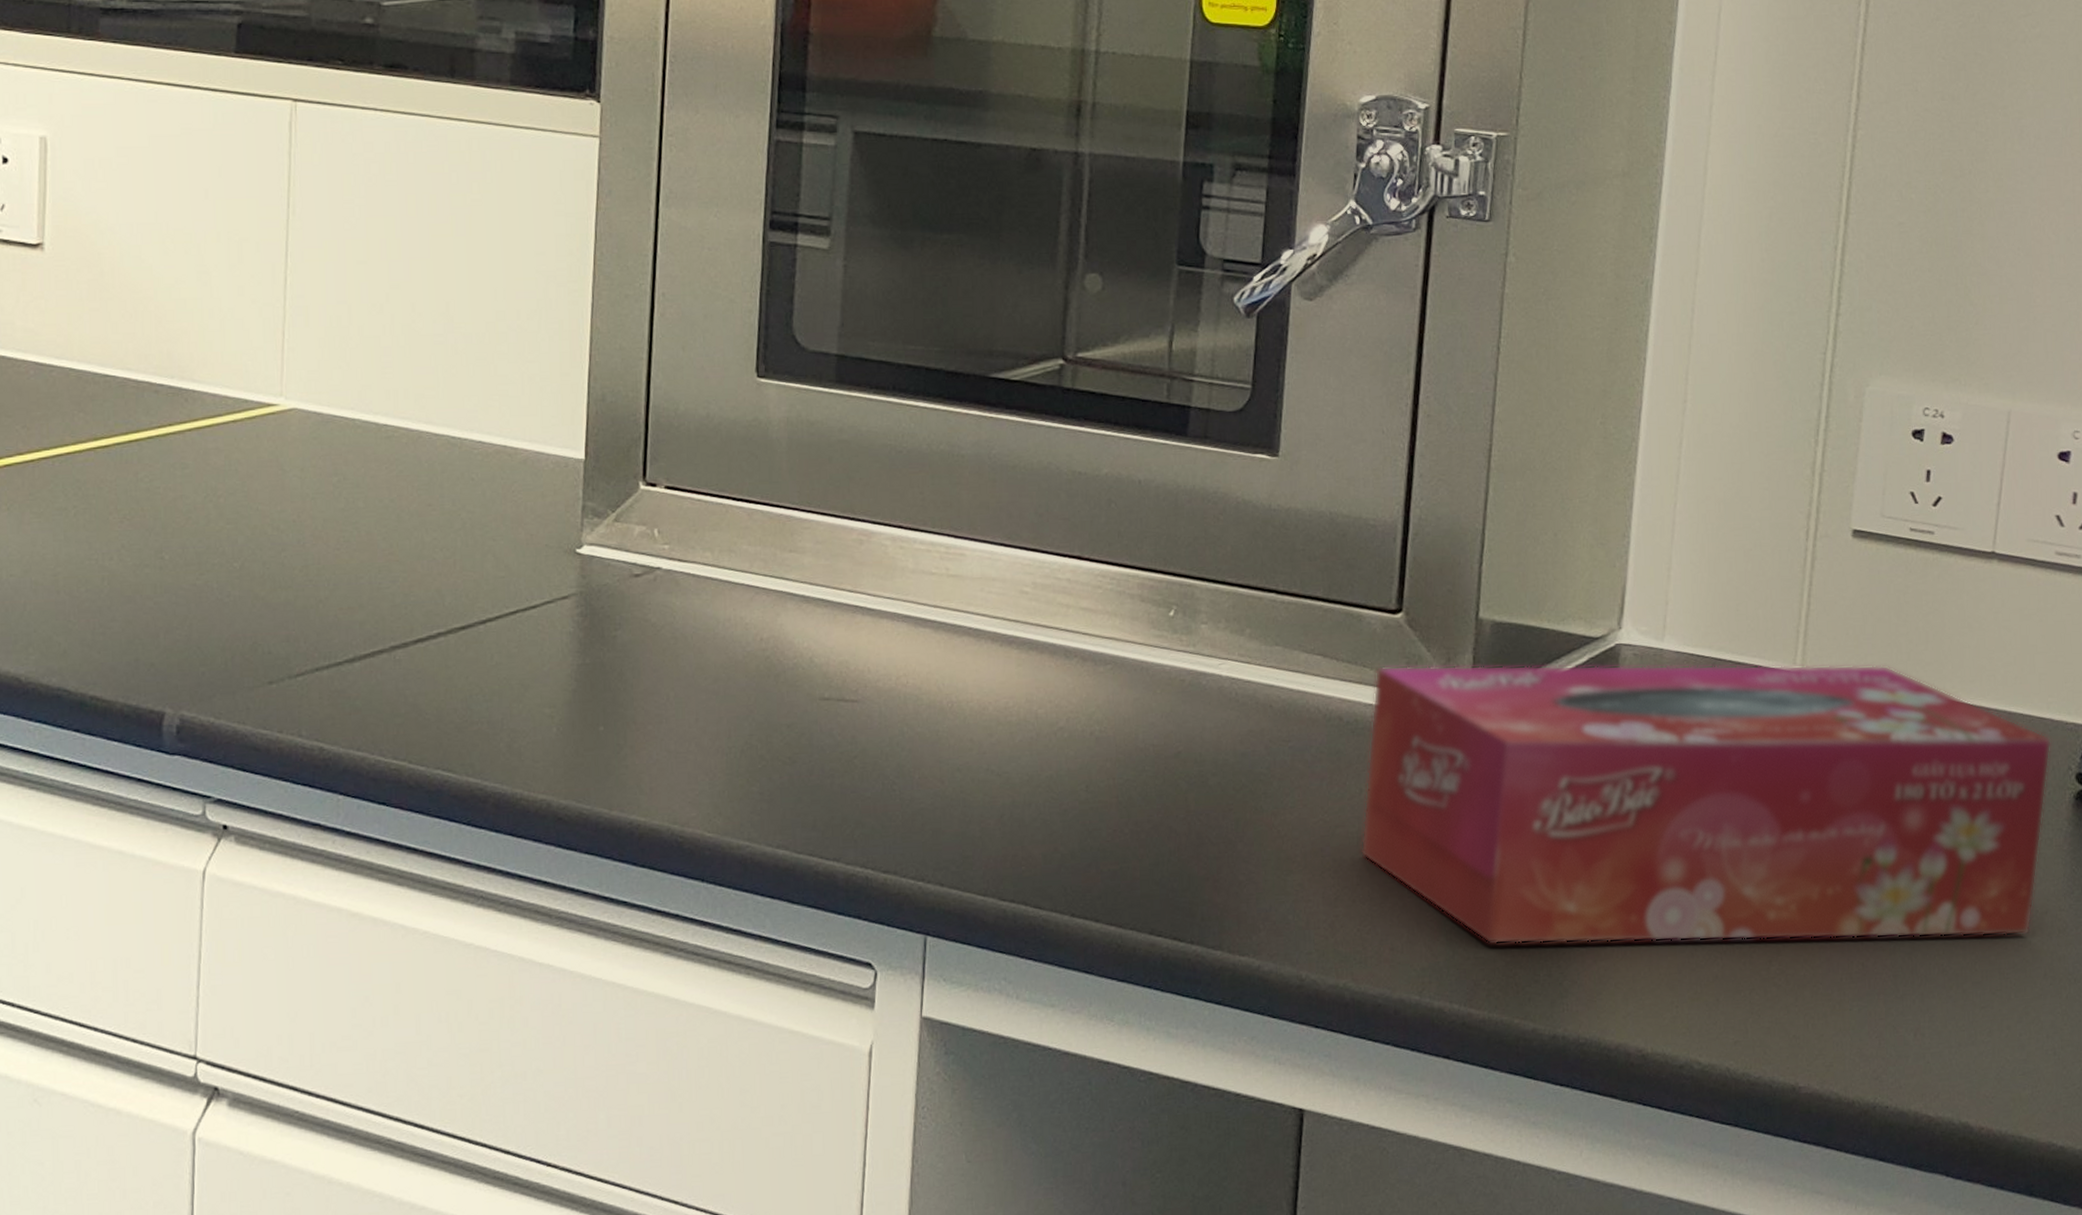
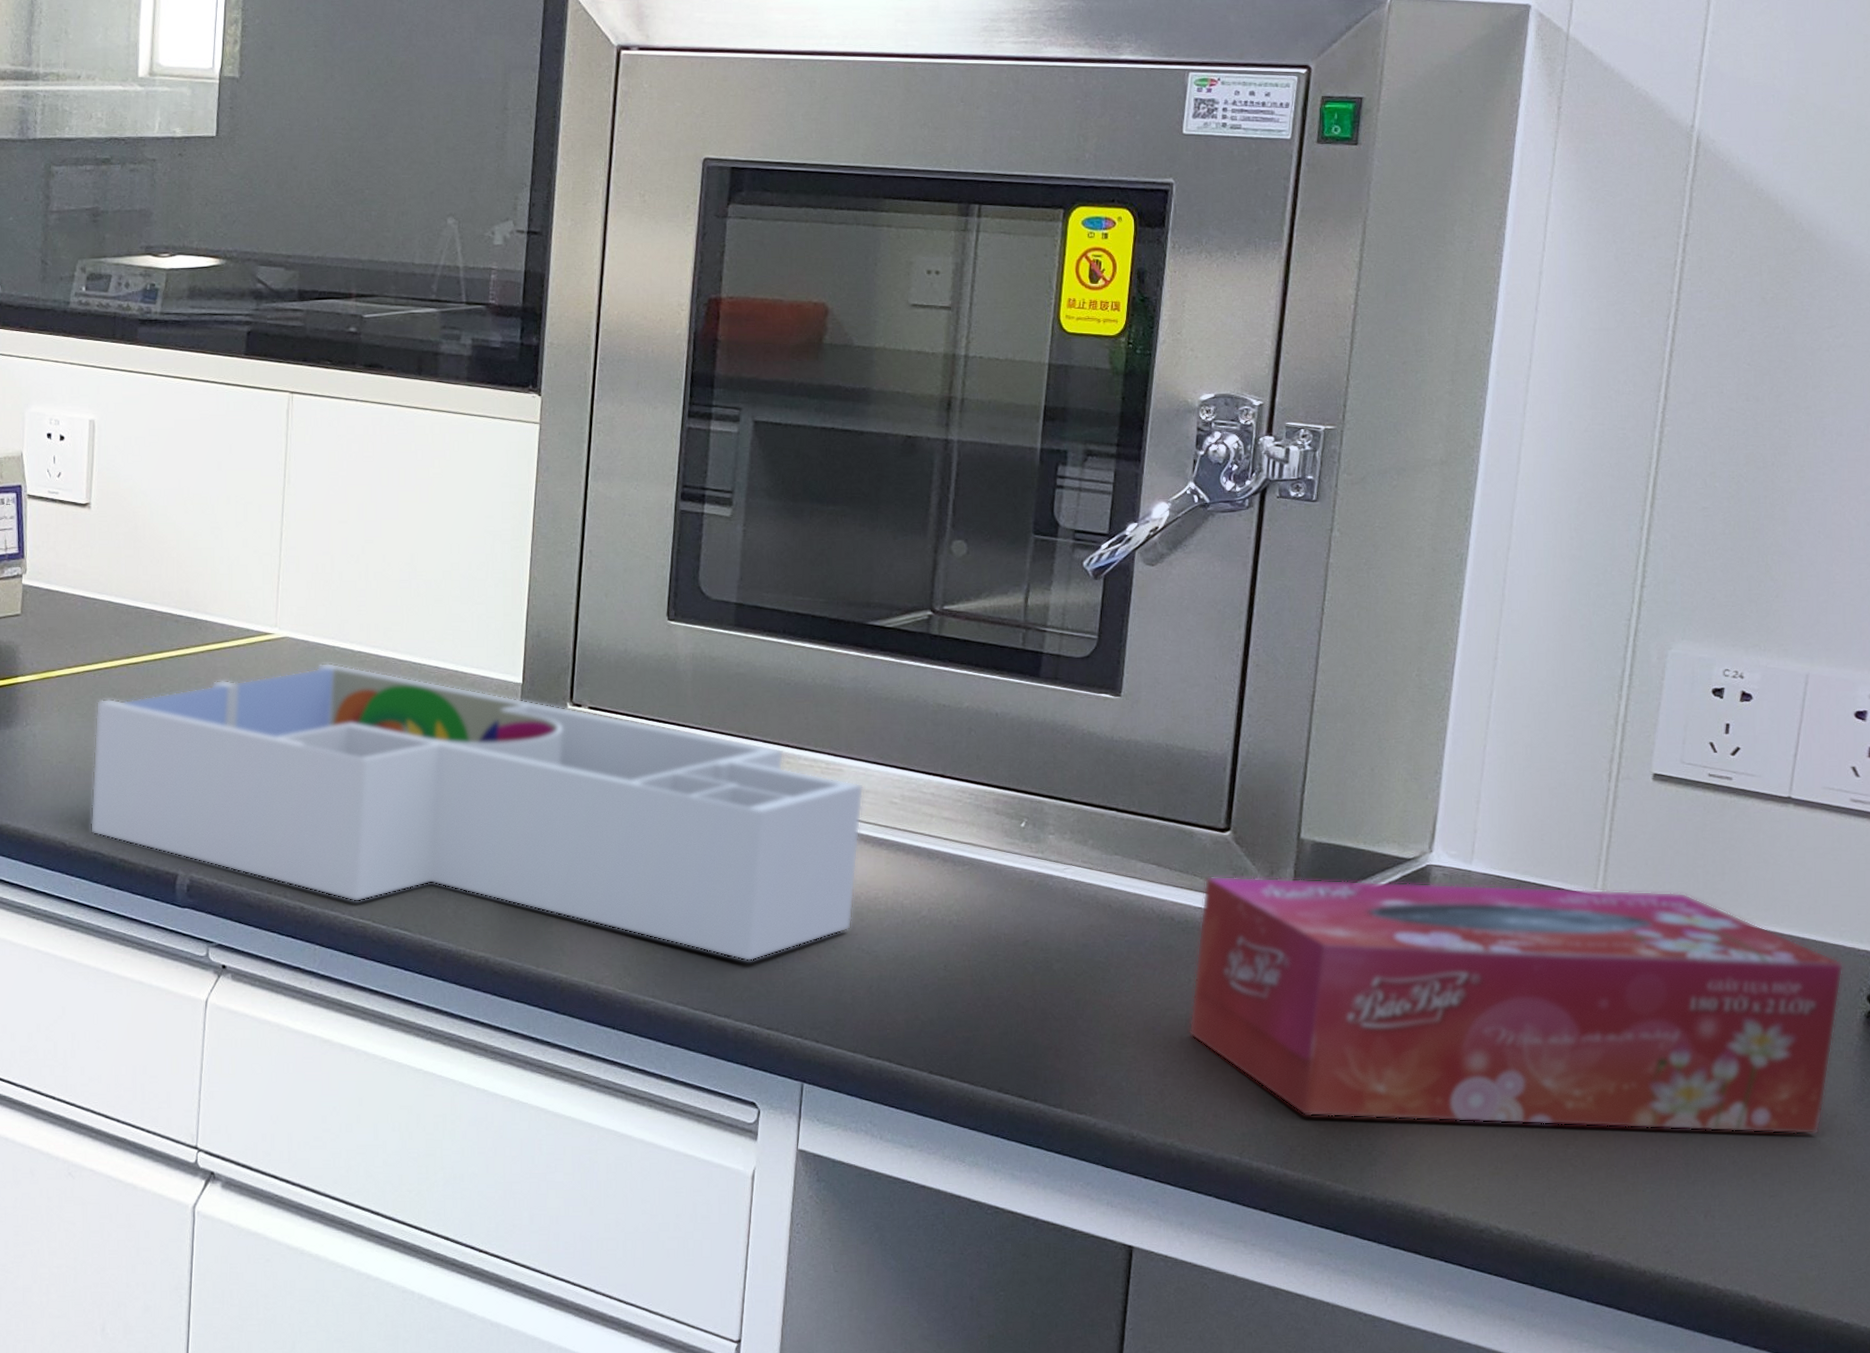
desk organizer: none [51,439,990,792] -> present [90,662,864,962]

